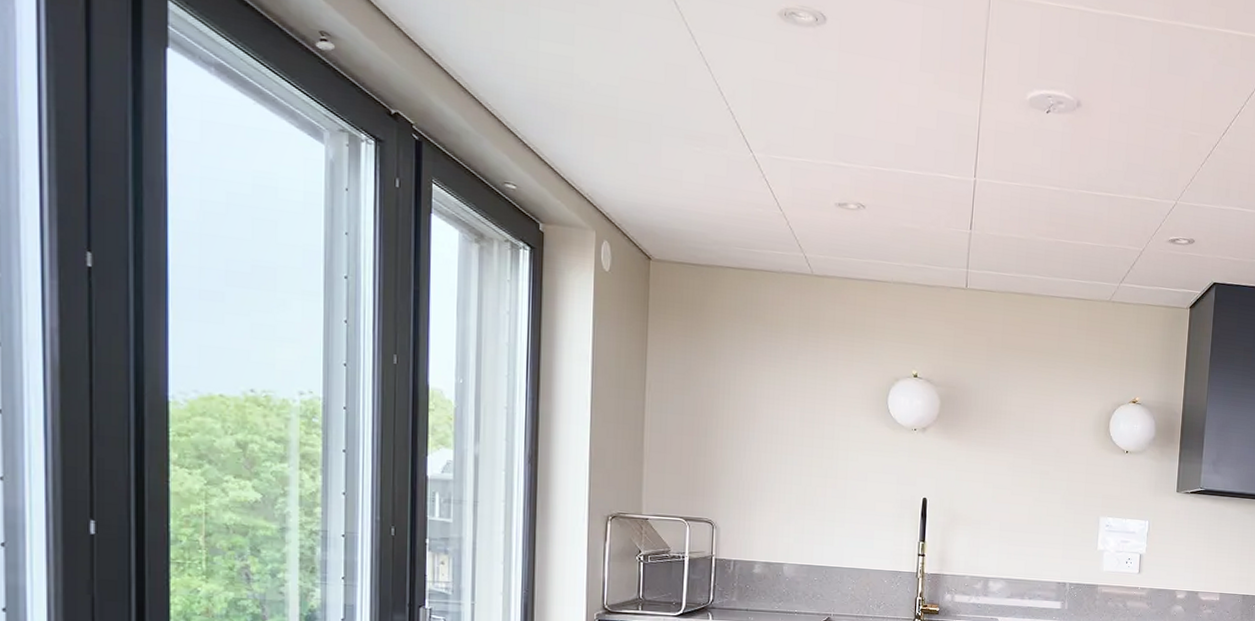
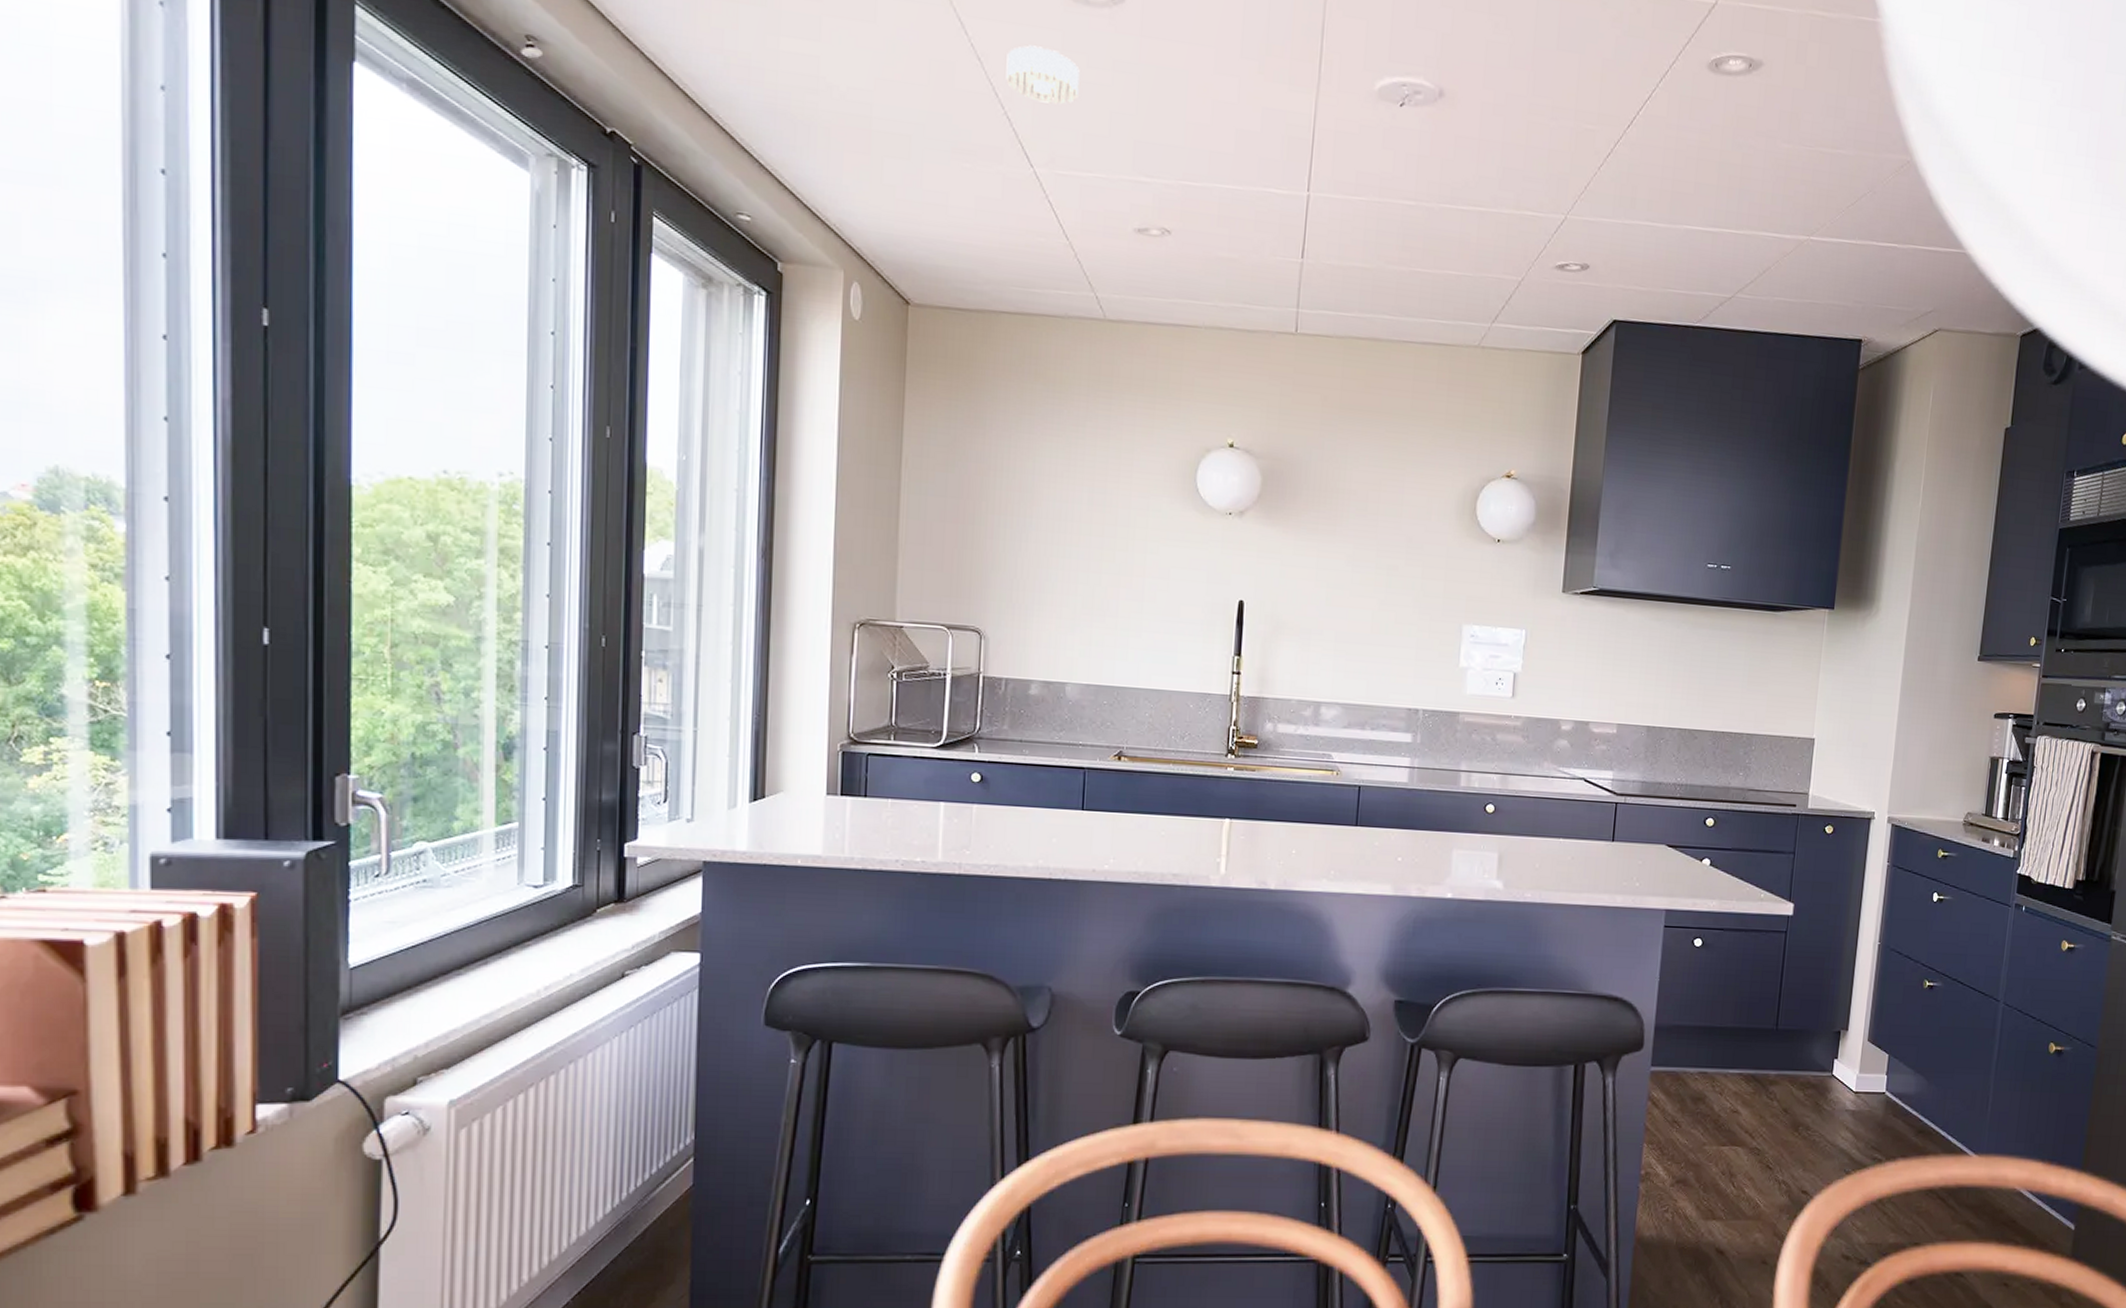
smoke detector: none [729,54,790,103] -> present [1006,45,1080,105]

